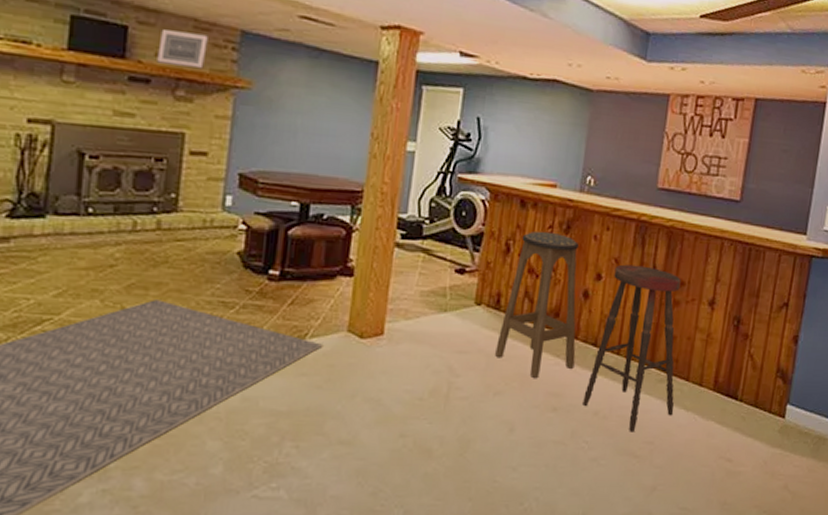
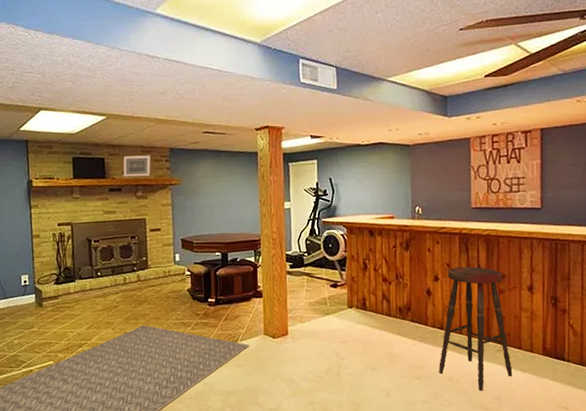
stool: present [495,231,580,379] -> none [368,250,428,357]

